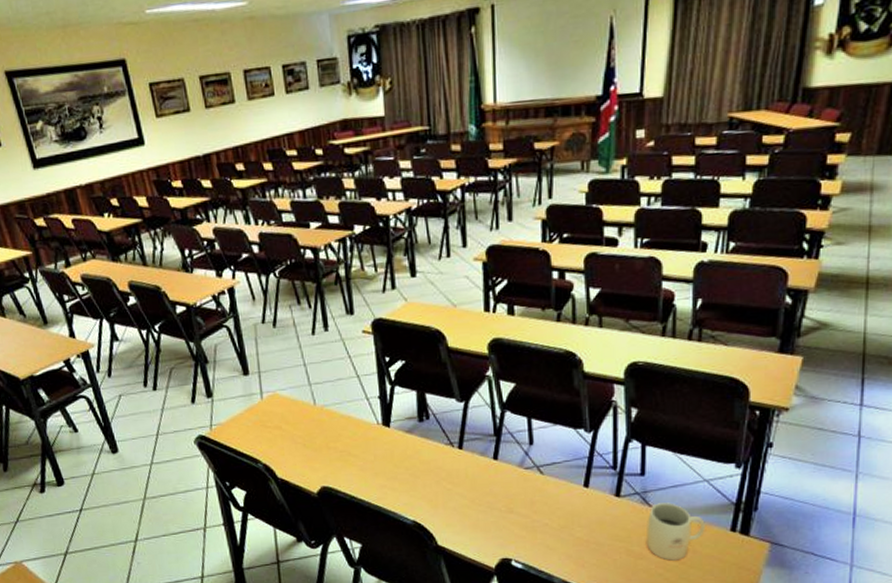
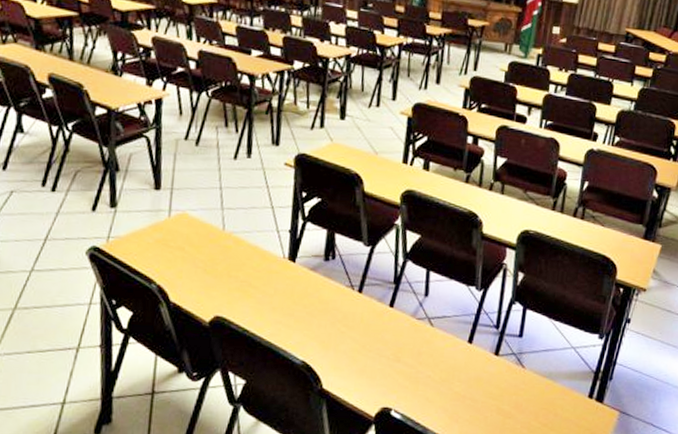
mug: present [647,502,705,561] -> none [516,365,568,422]

